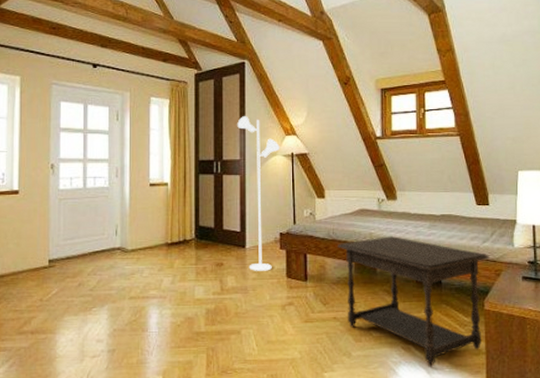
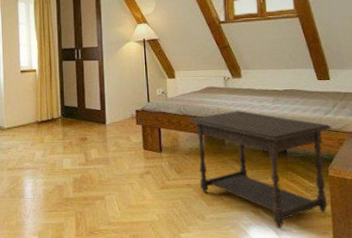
floor lamp: present [237,115,280,271] -> none [94,7,133,144]

